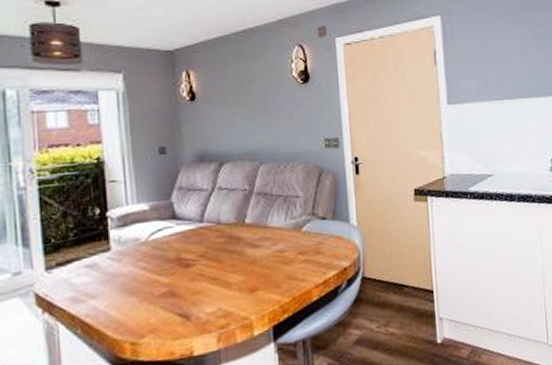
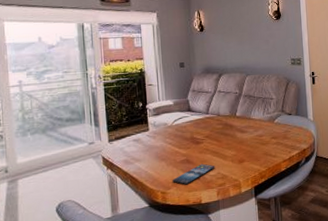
smartphone: none [146,296,214,329] -> present [171,163,215,184]

